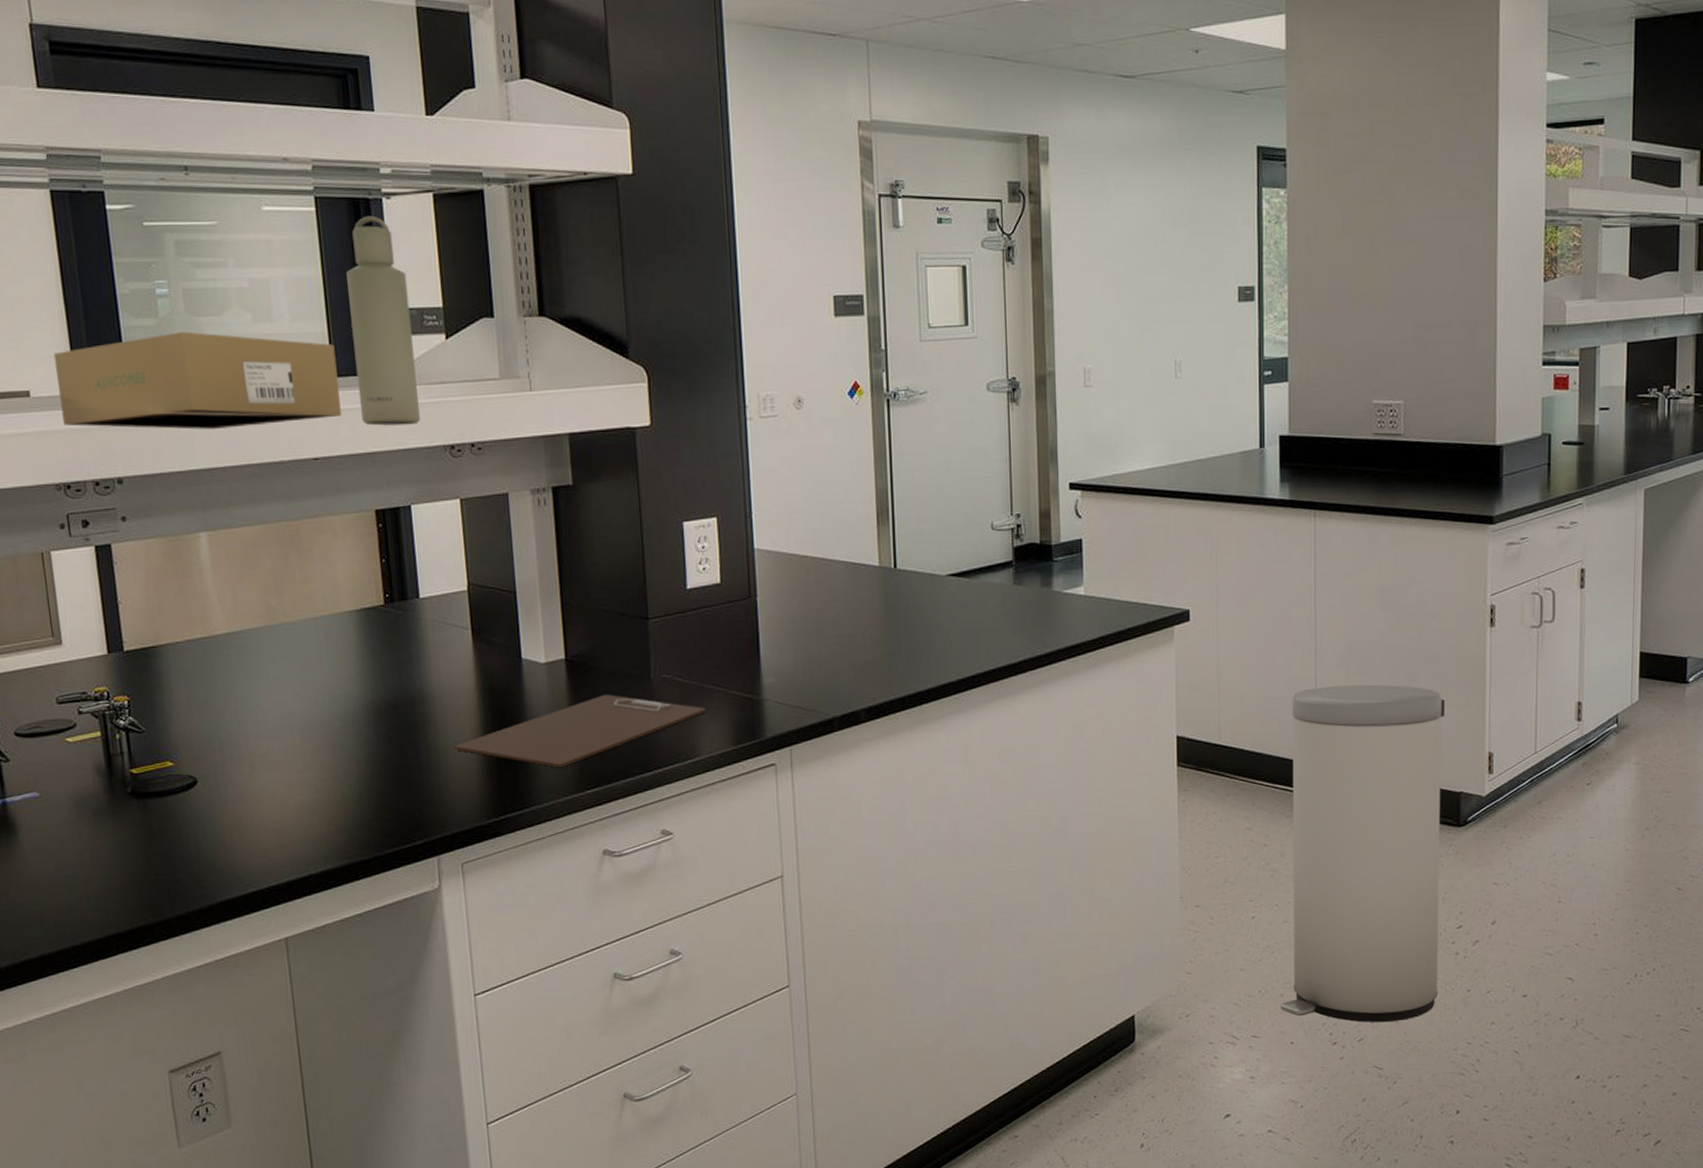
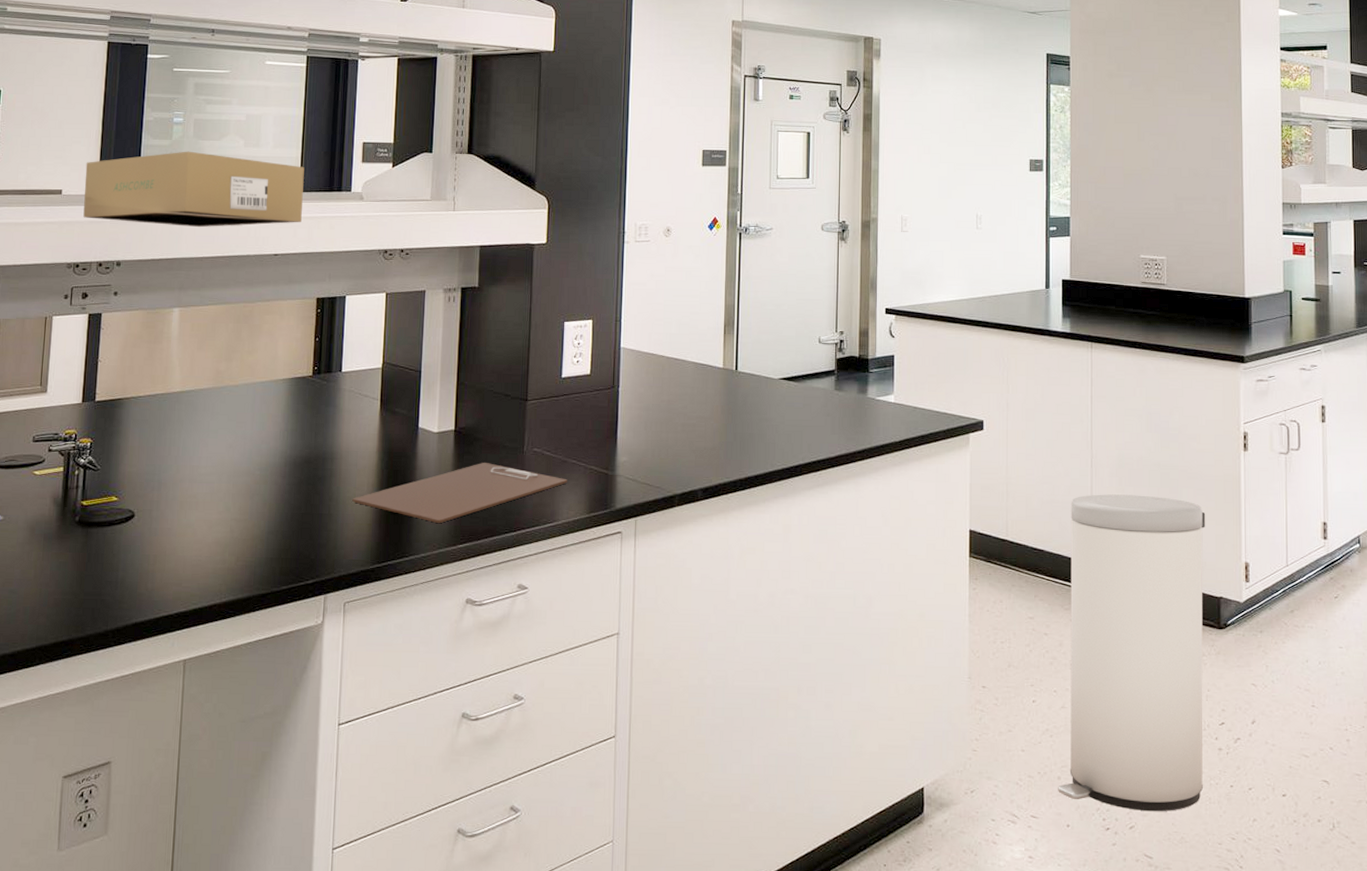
bottle: present [346,215,421,426] -> none [317,72,369,232]

